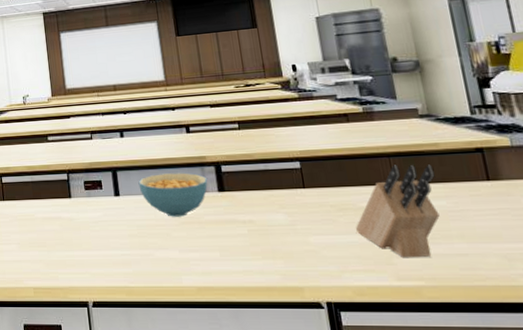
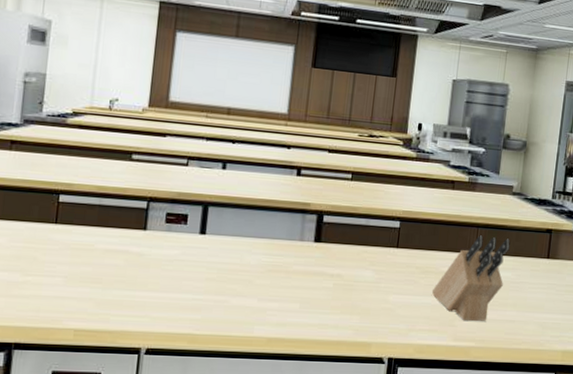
cereal bowl: present [138,172,208,217] -> none [230,215,307,264]

